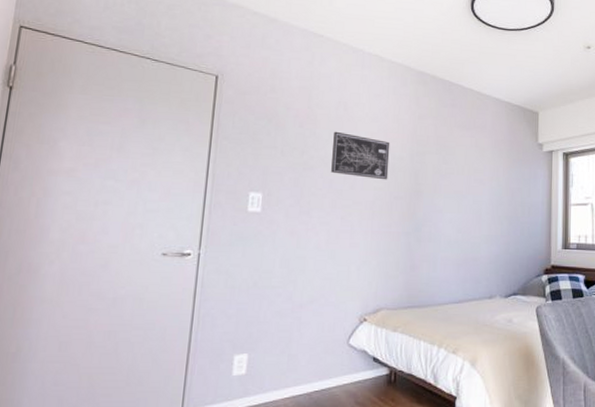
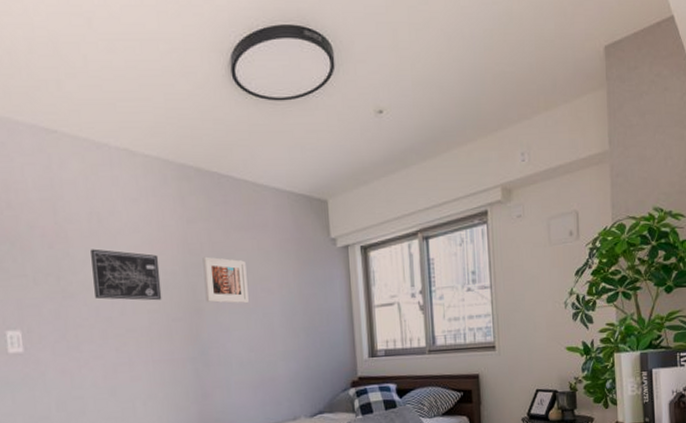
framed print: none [425,147,464,190] -> present [202,256,249,303]

